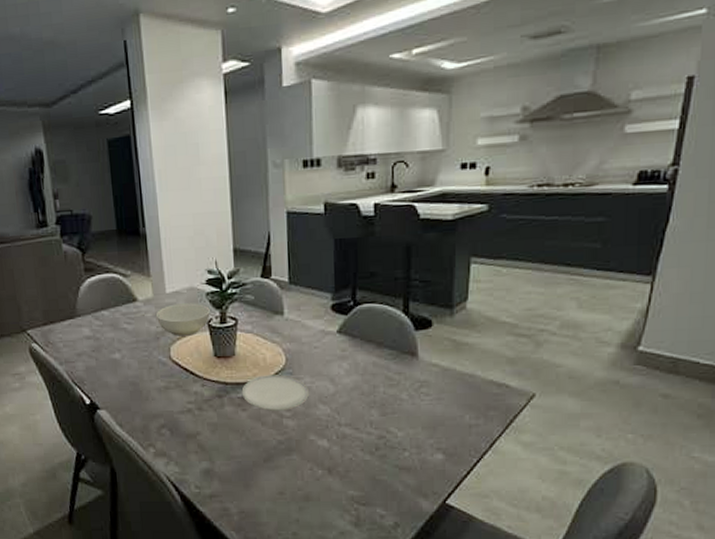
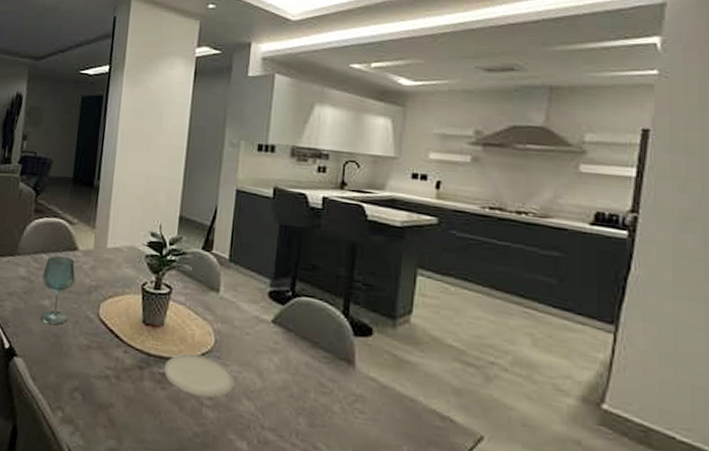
wine glass: none [107,309,142,375] -> present [41,256,76,326]
bowl: present [155,303,210,336] -> none [92,260,147,296]

